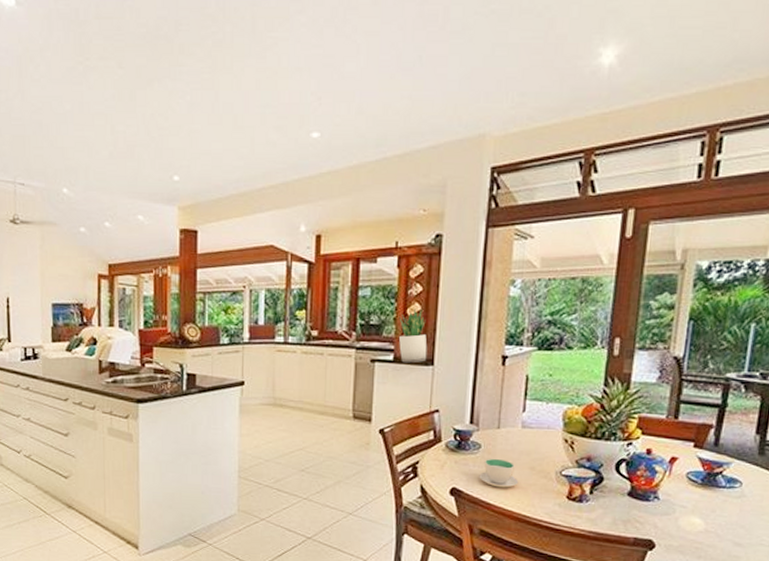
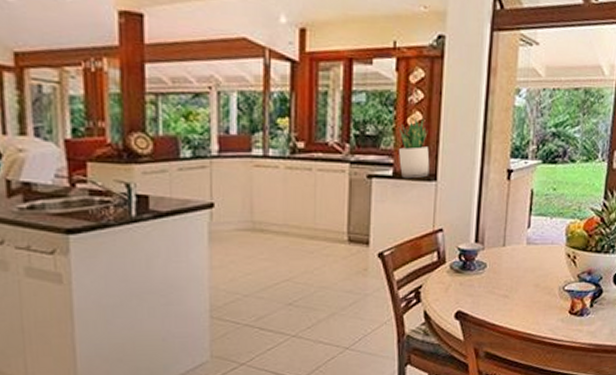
cup: present [479,458,519,488] -> none [484,277,524,307]

